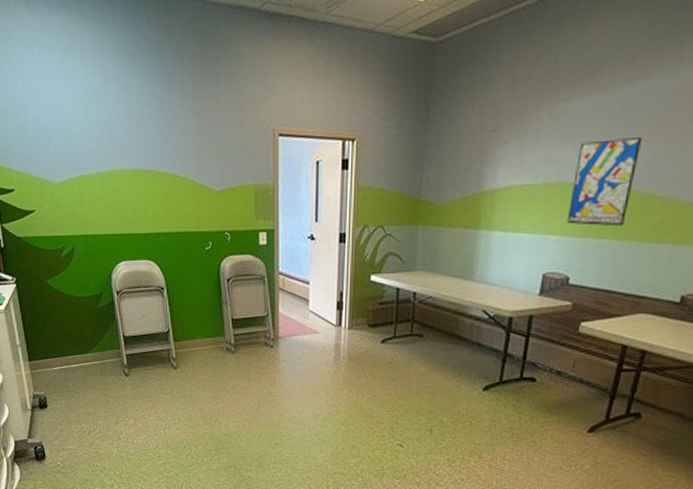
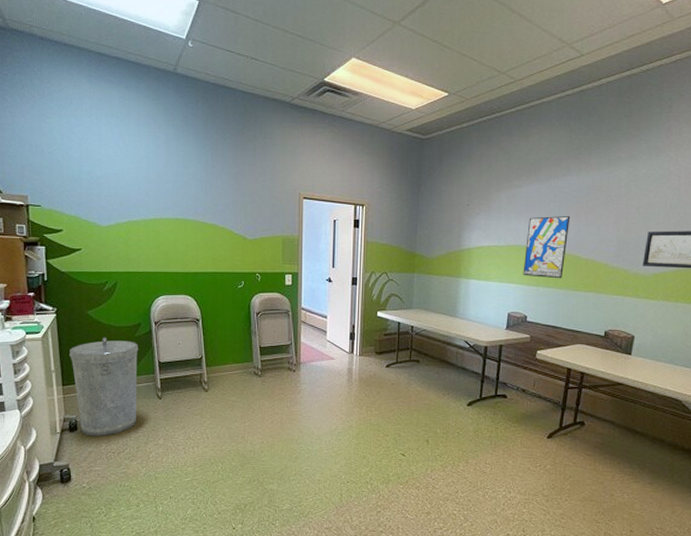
trash can: none [32,308,105,415] -> present [69,337,139,437]

